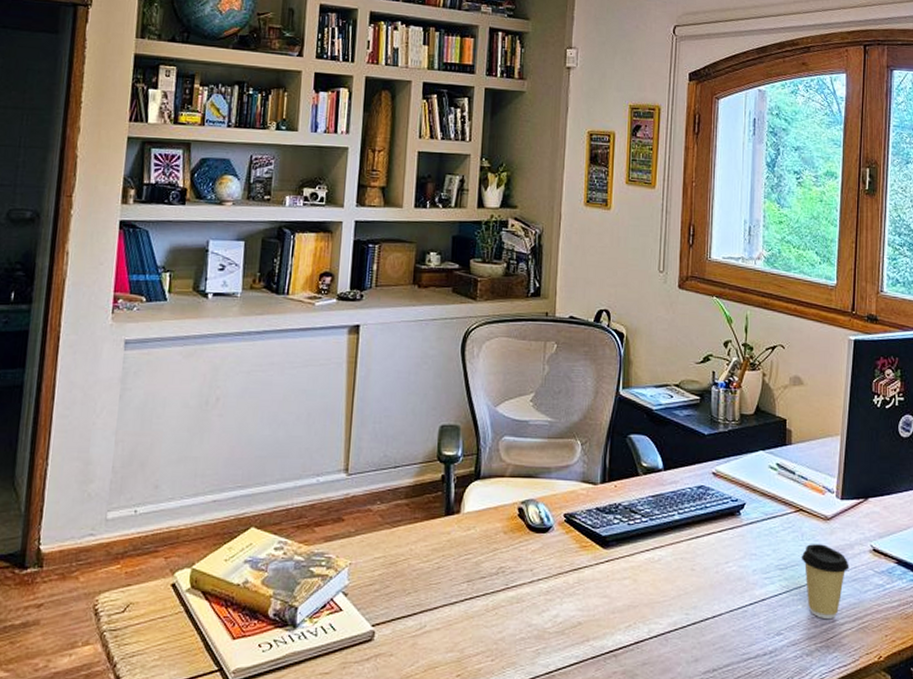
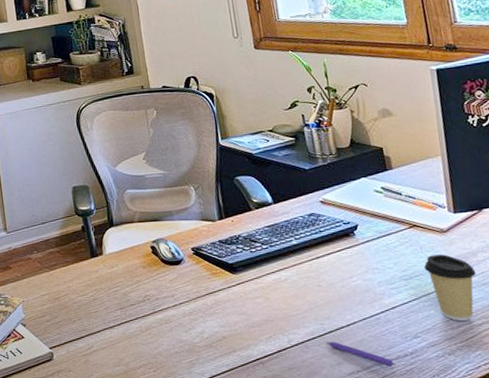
pen: none [688,635,754,668] -> present [326,342,397,368]

